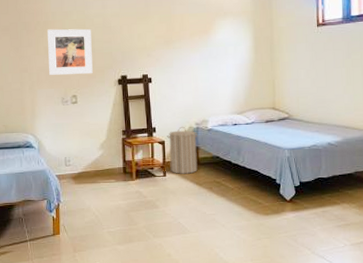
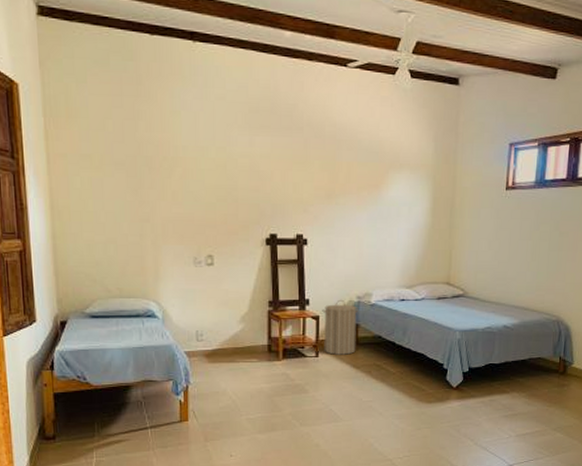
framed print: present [47,29,93,75] -> none [177,168,234,229]

